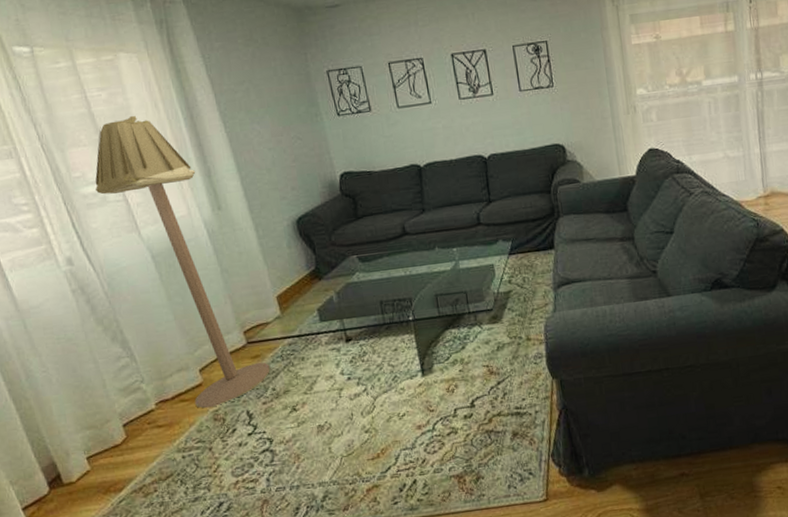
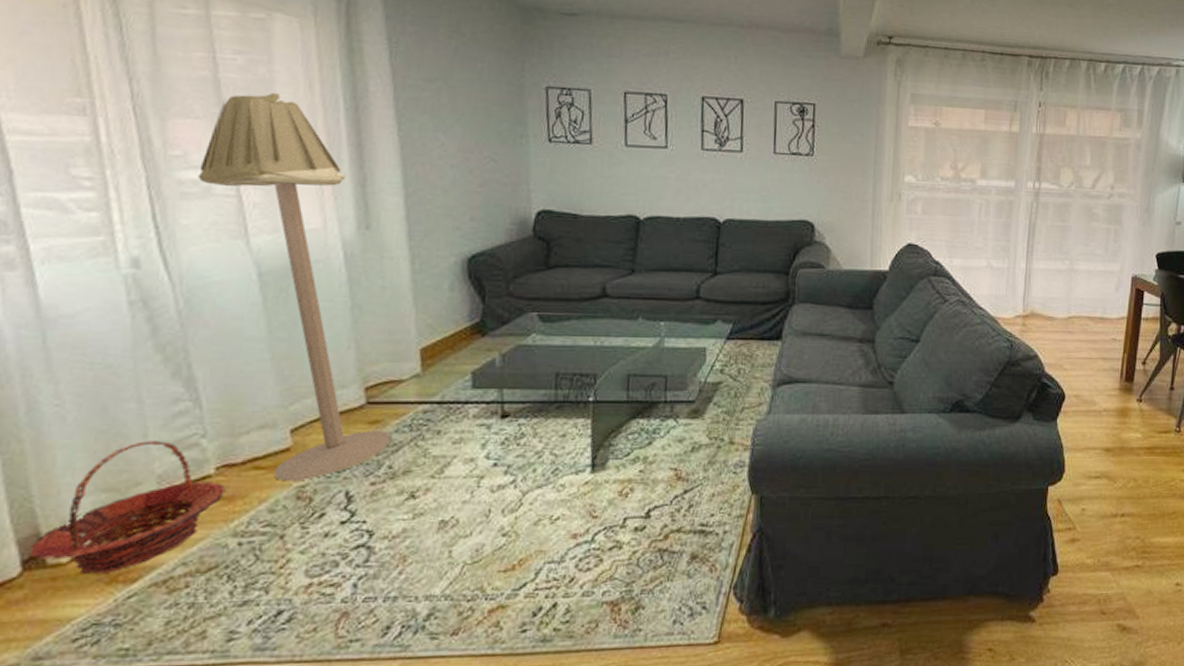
basket: none [50,388,166,488] -> present [28,440,226,574]

